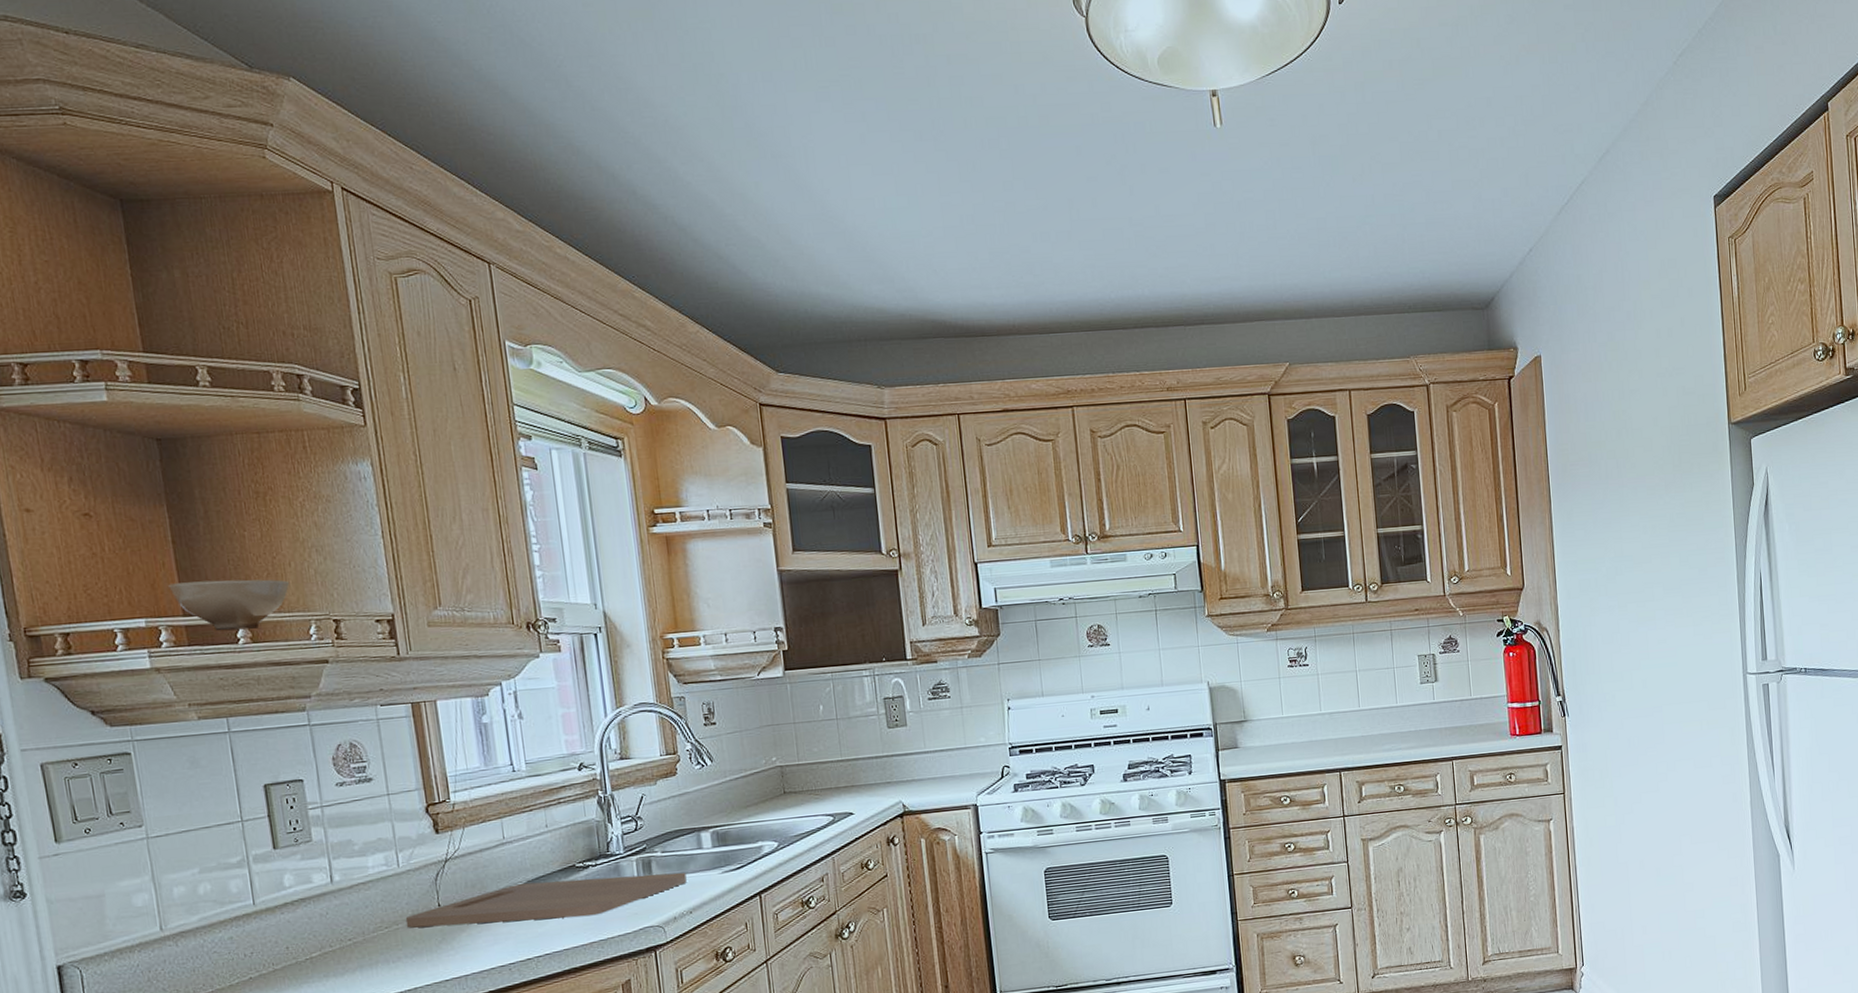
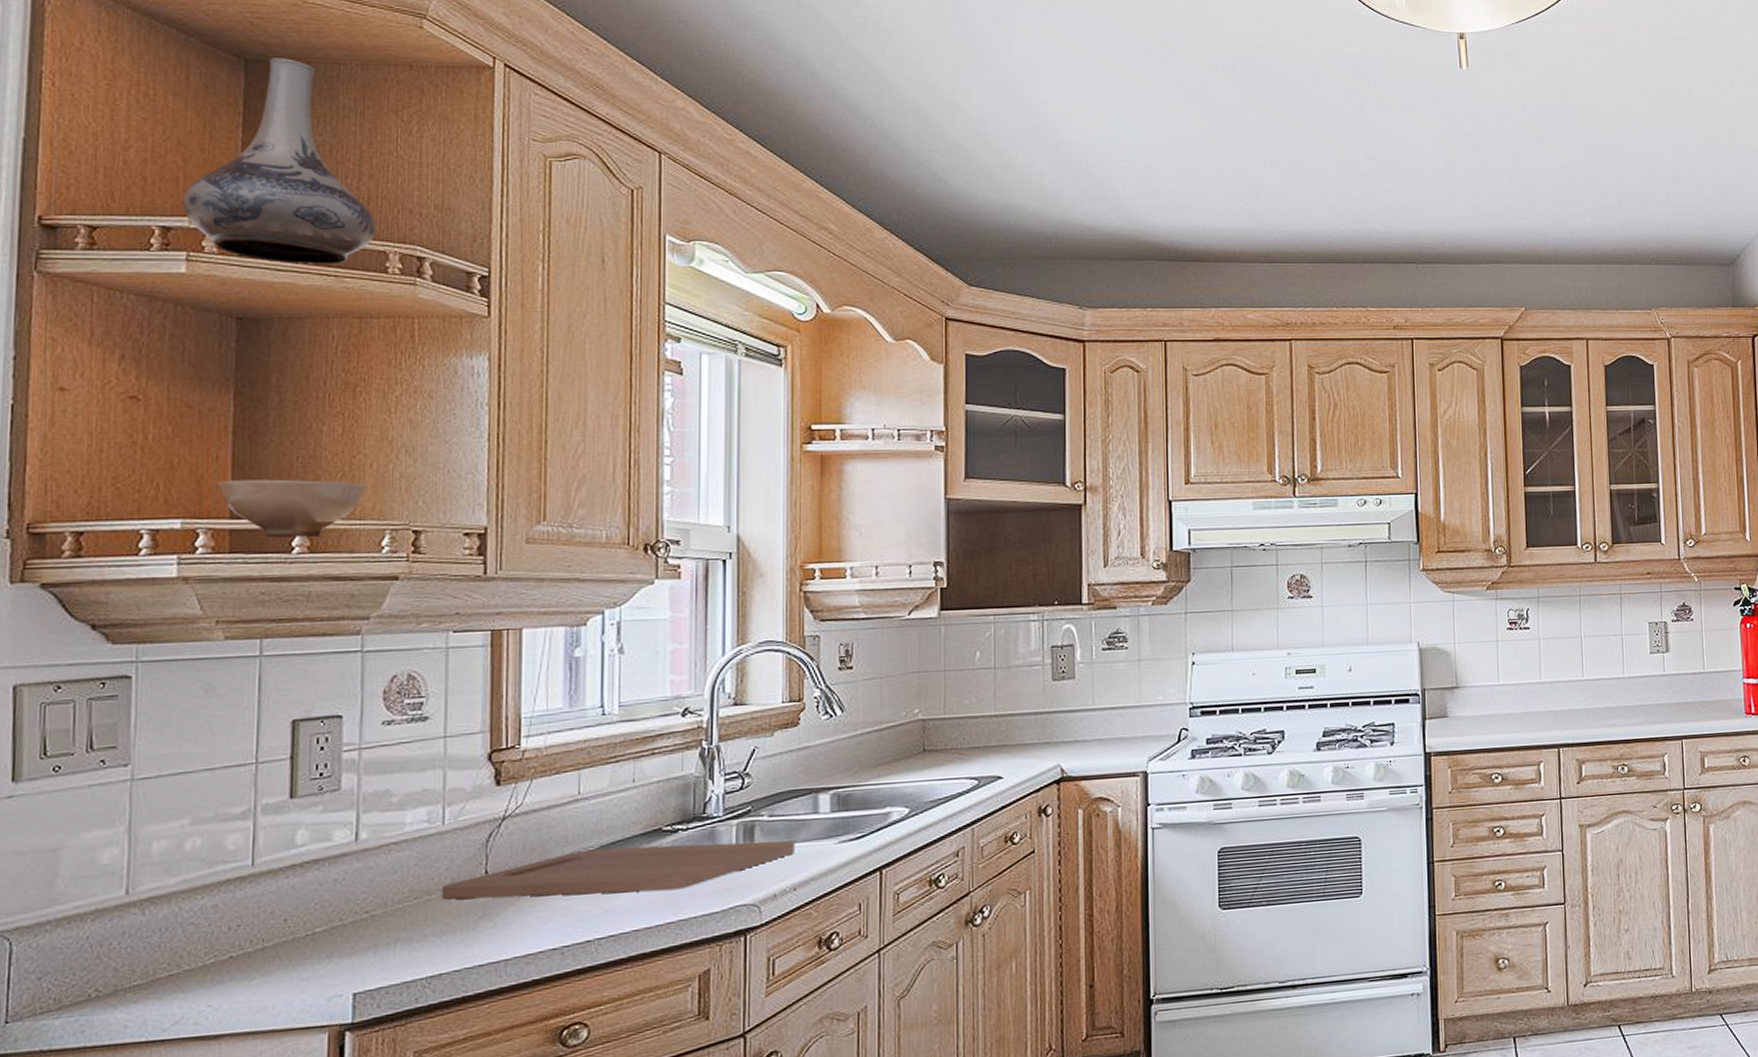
decorative vase: none [92,196,259,387] -> present [182,58,378,264]

